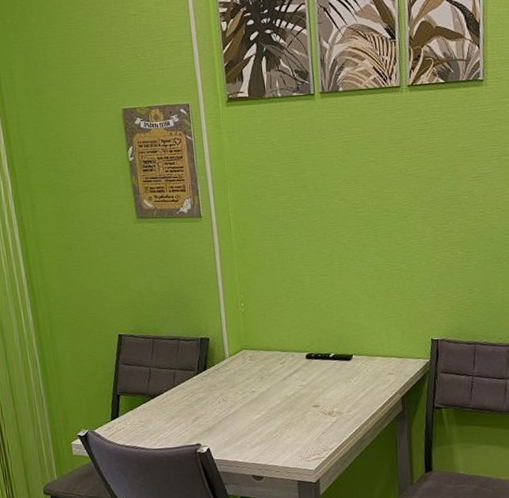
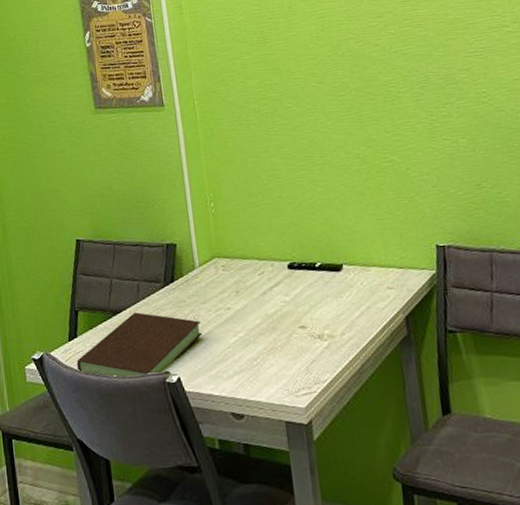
notebook: none [118,395,230,450] -> present [76,312,203,379]

